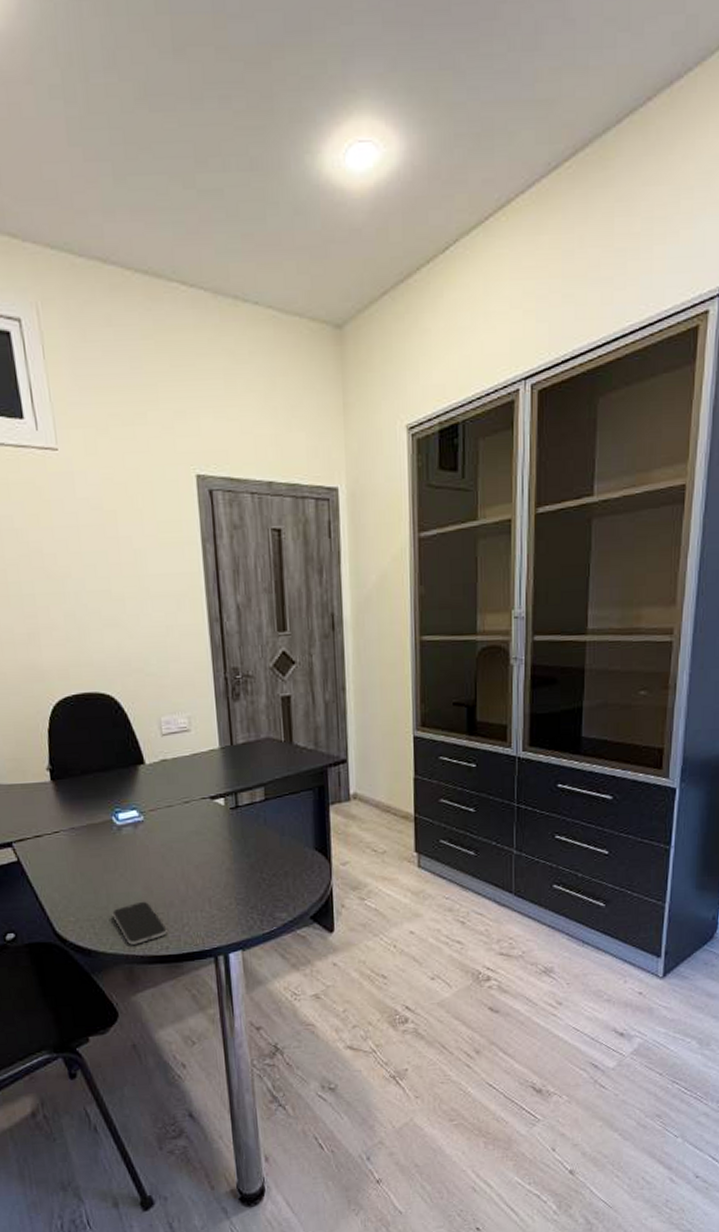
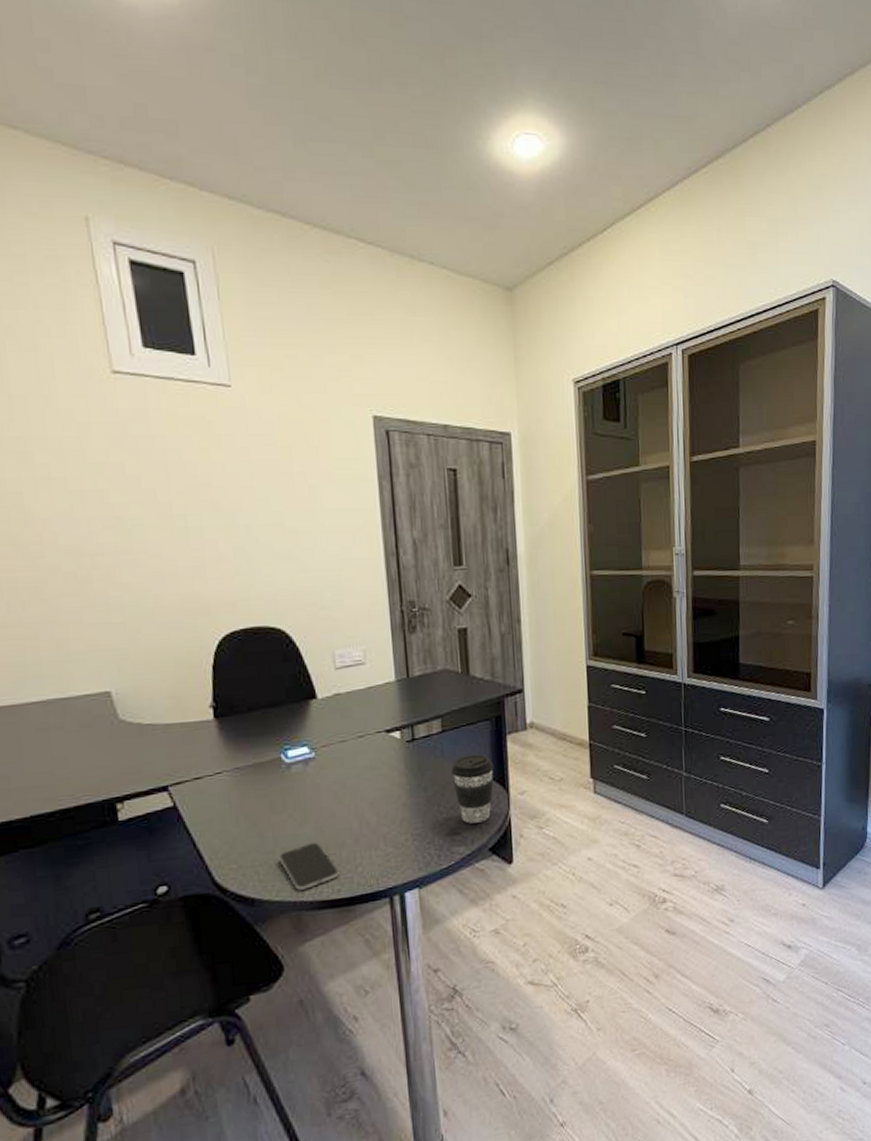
coffee cup: none [273,824,316,891] -> present [451,754,494,824]

